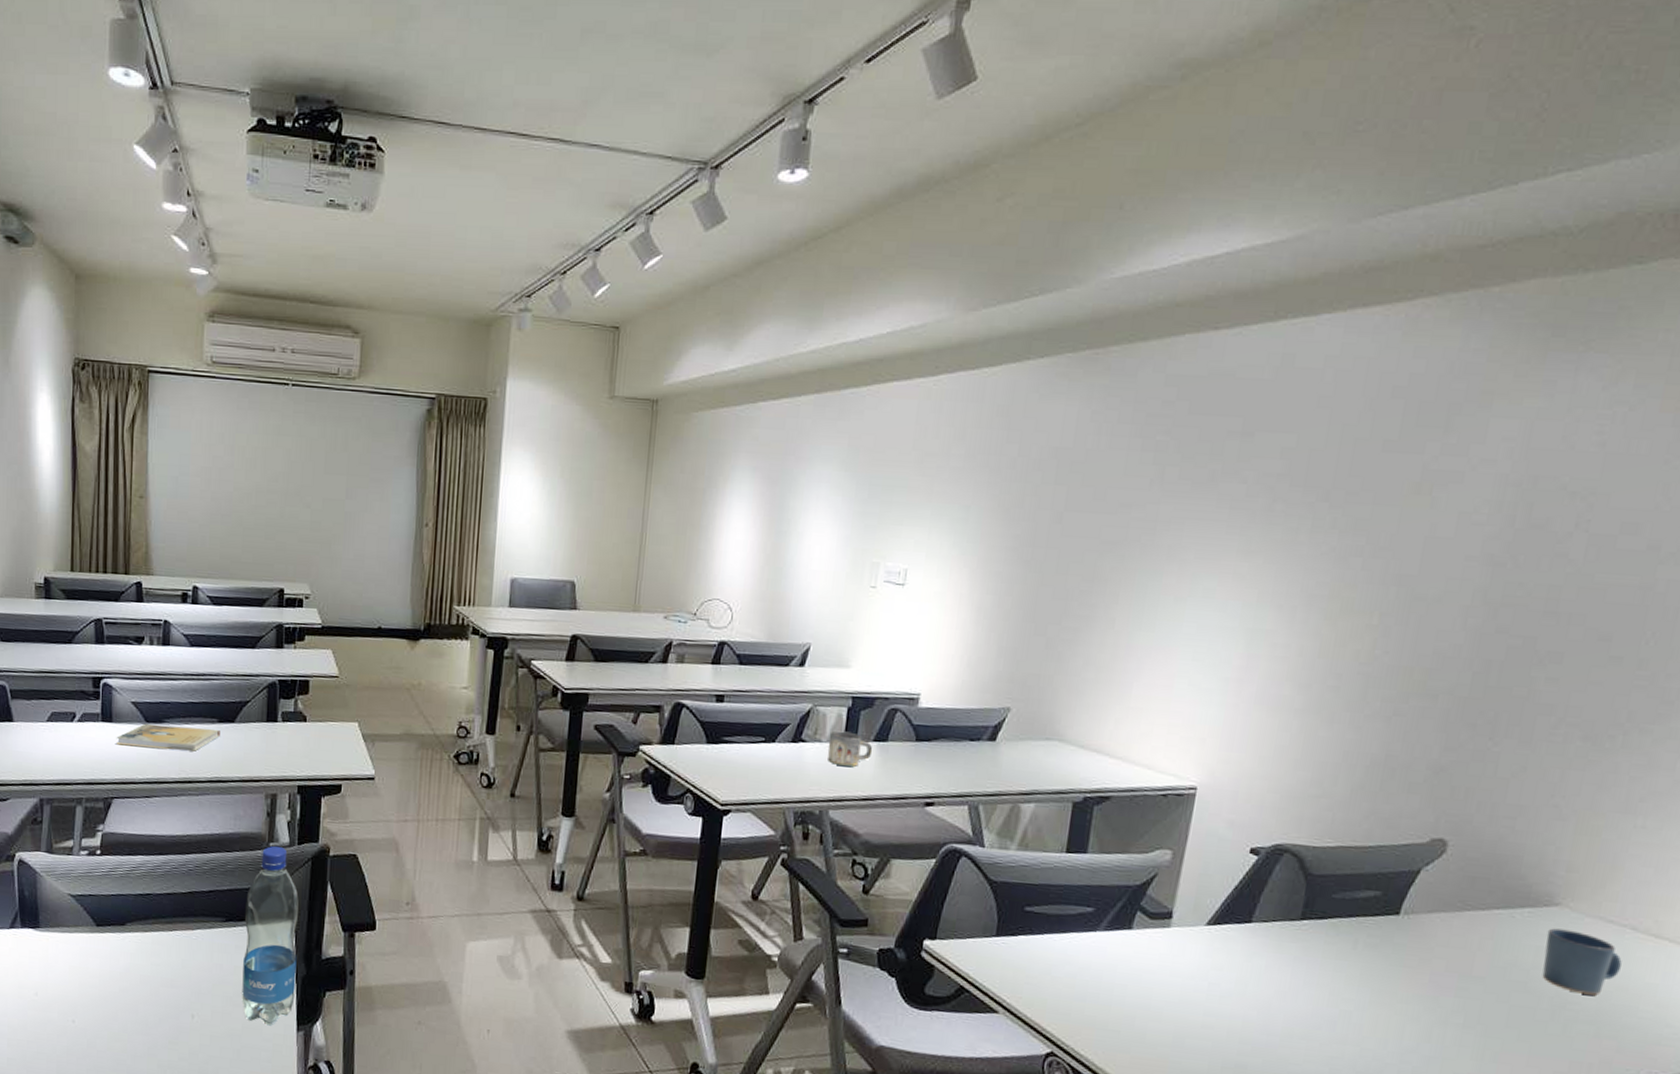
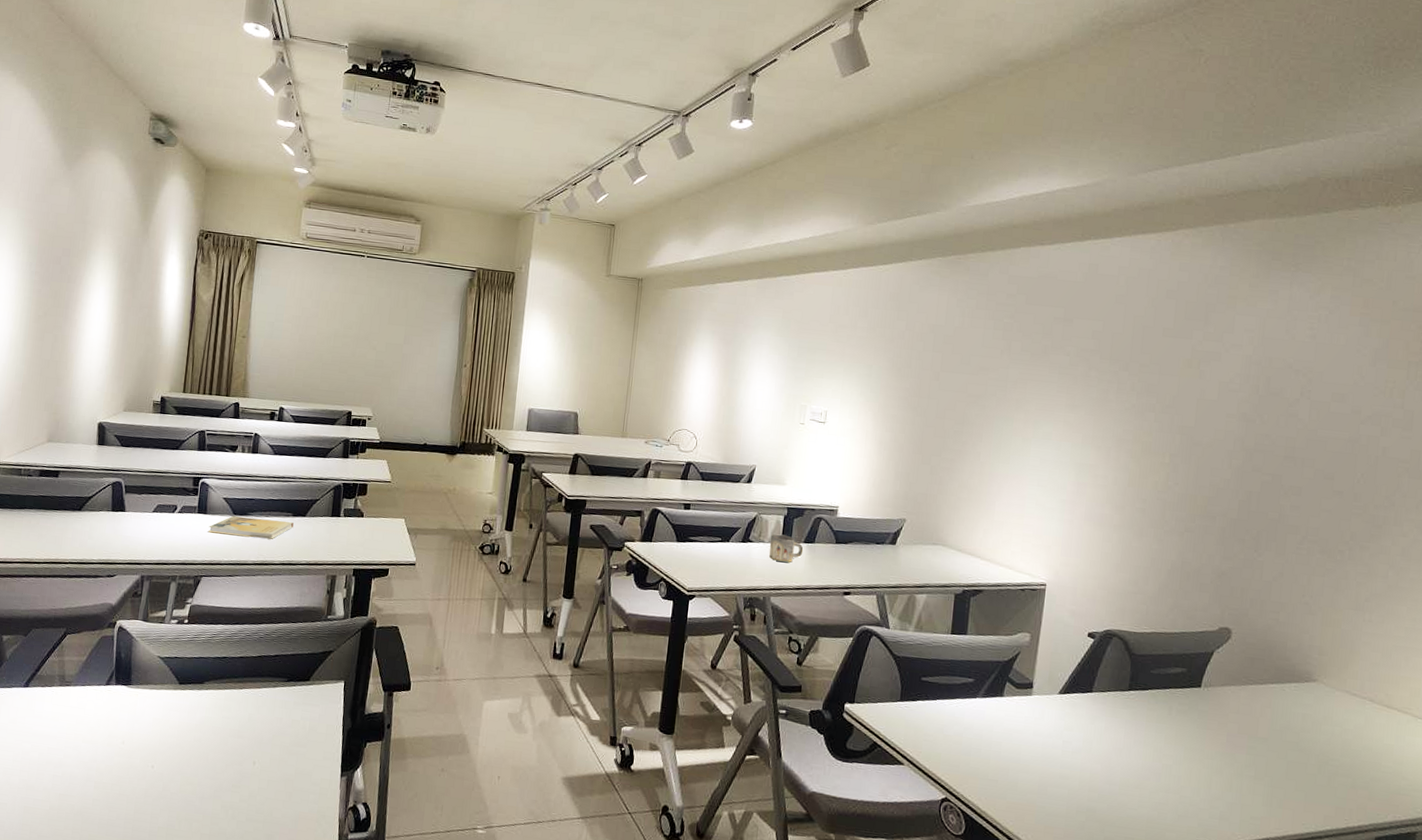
bottle: present [241,846,299,1026] -> none [296,618,349,772]
mug: present [1542,928,1622,995] -> none [1309,699,1365,754]

